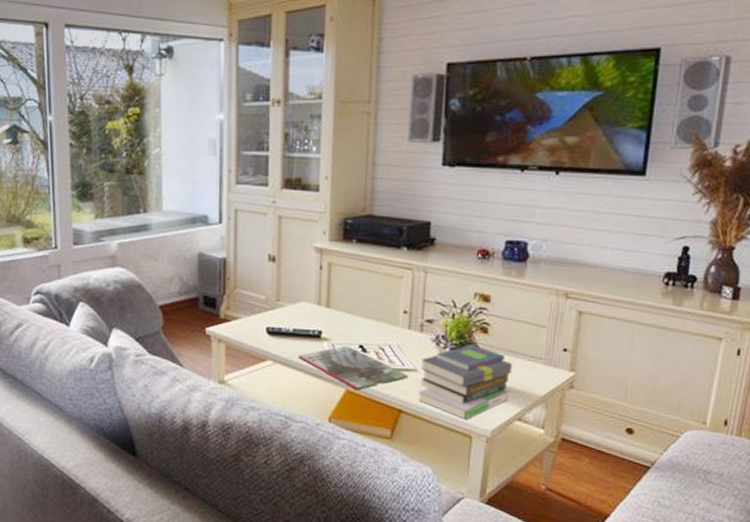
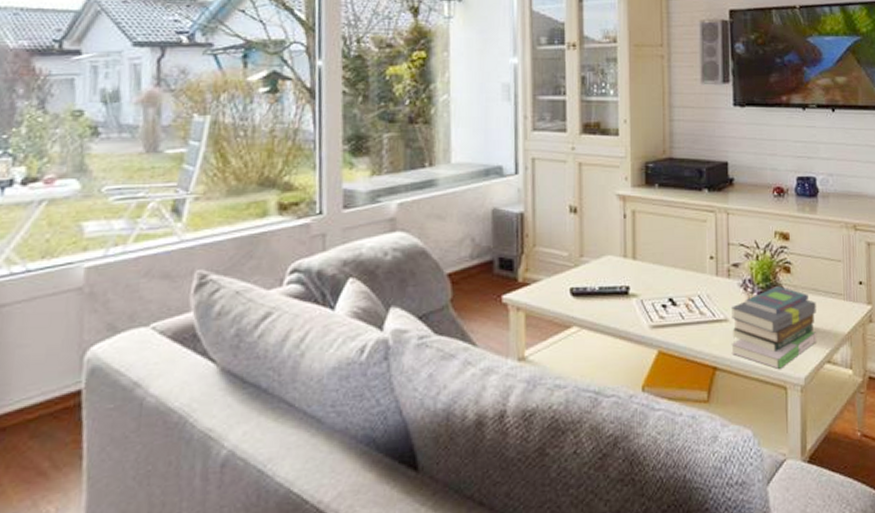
magazine: present [297,346,408,390] -> none [605,300,720,350]

